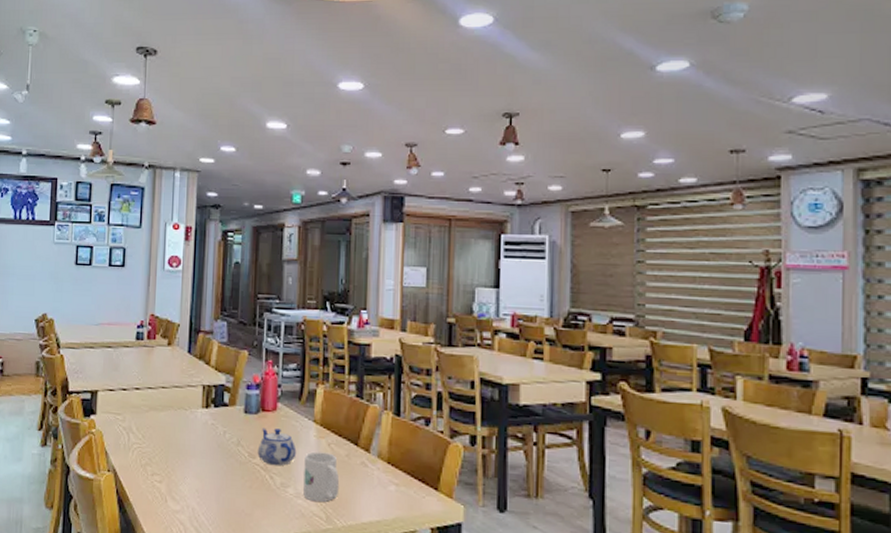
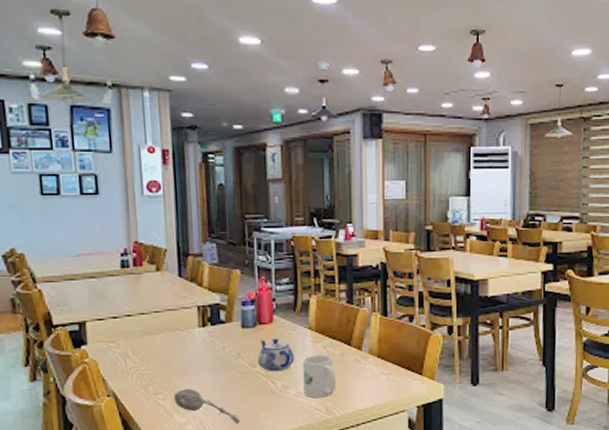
spoon: none [170,472,234,520] -> present [173,388,240,424]

